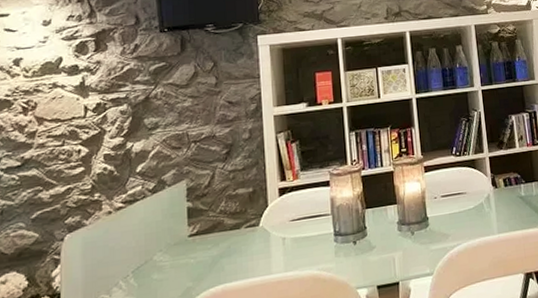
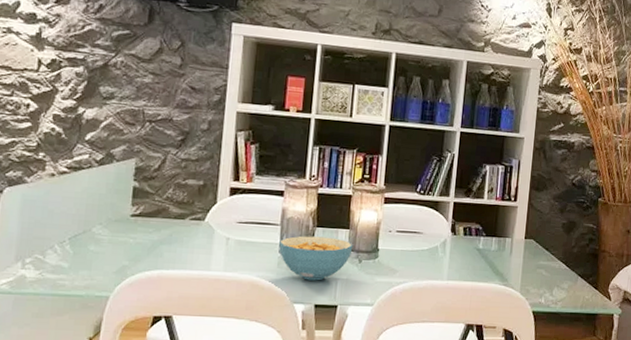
cereal bowl: none [333,215,404,264] -> present [279,236,353,281]

